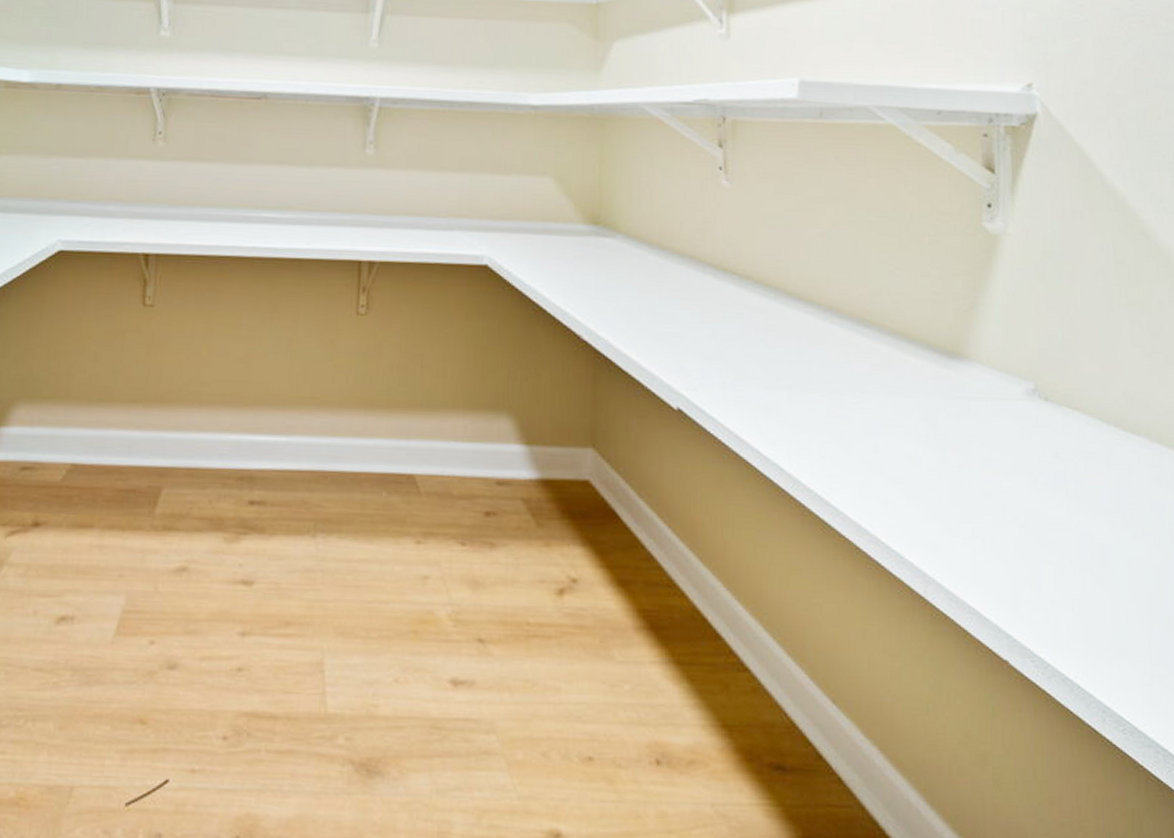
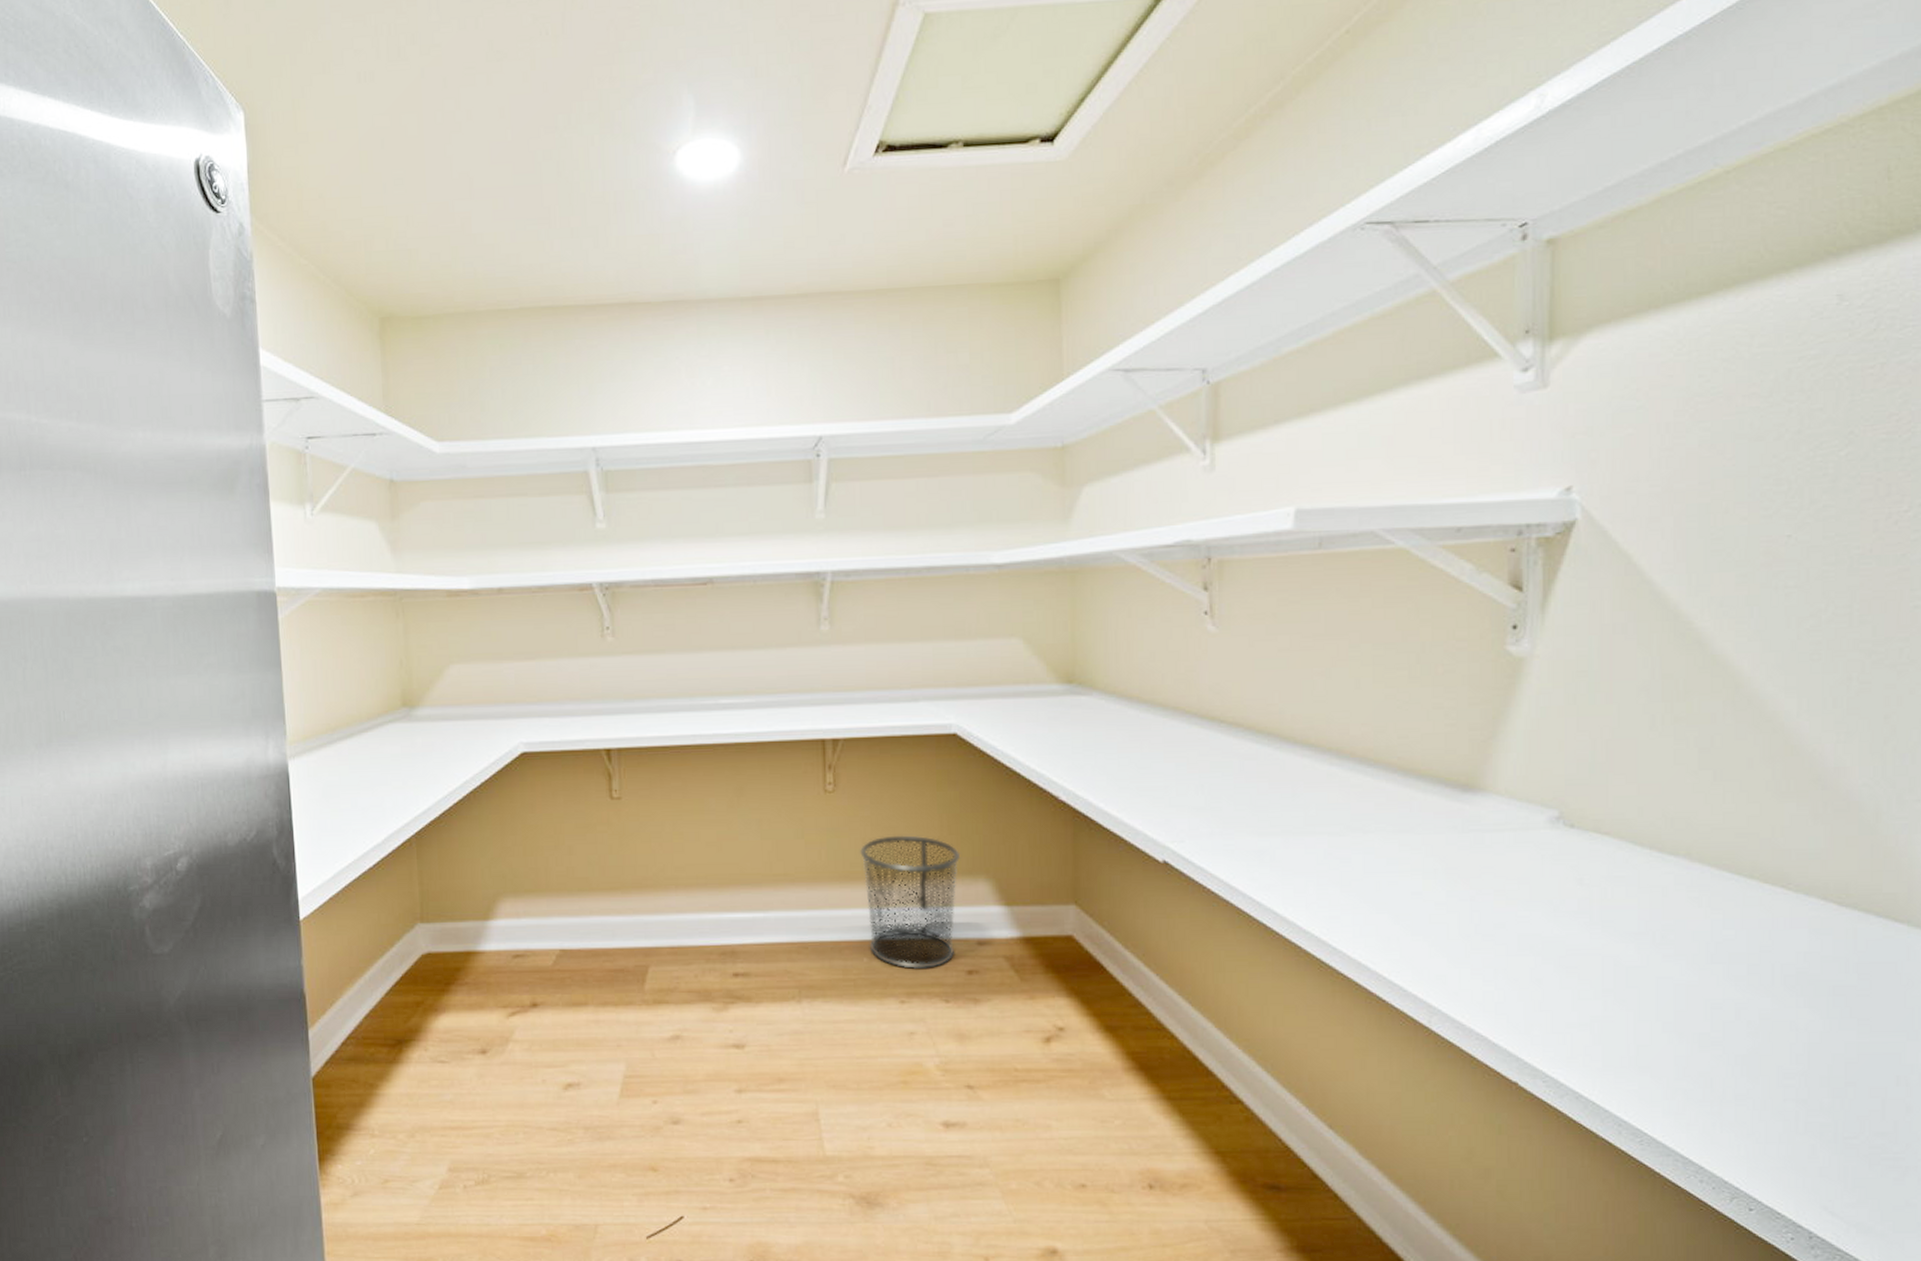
waste bin: none [387,364,485,508] -> present [860,835,961,970]

